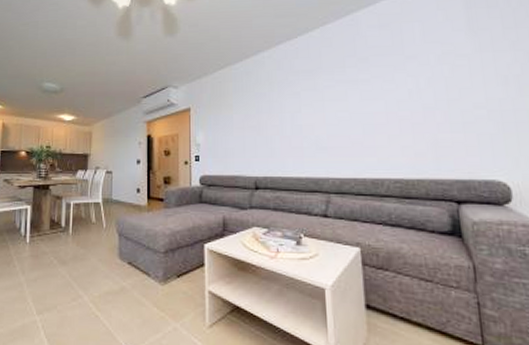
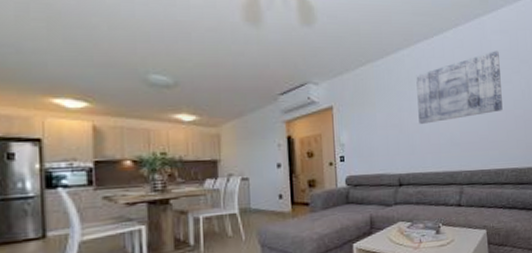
wall art: none [277,47,382,126] -> present [416,51,503,124]

